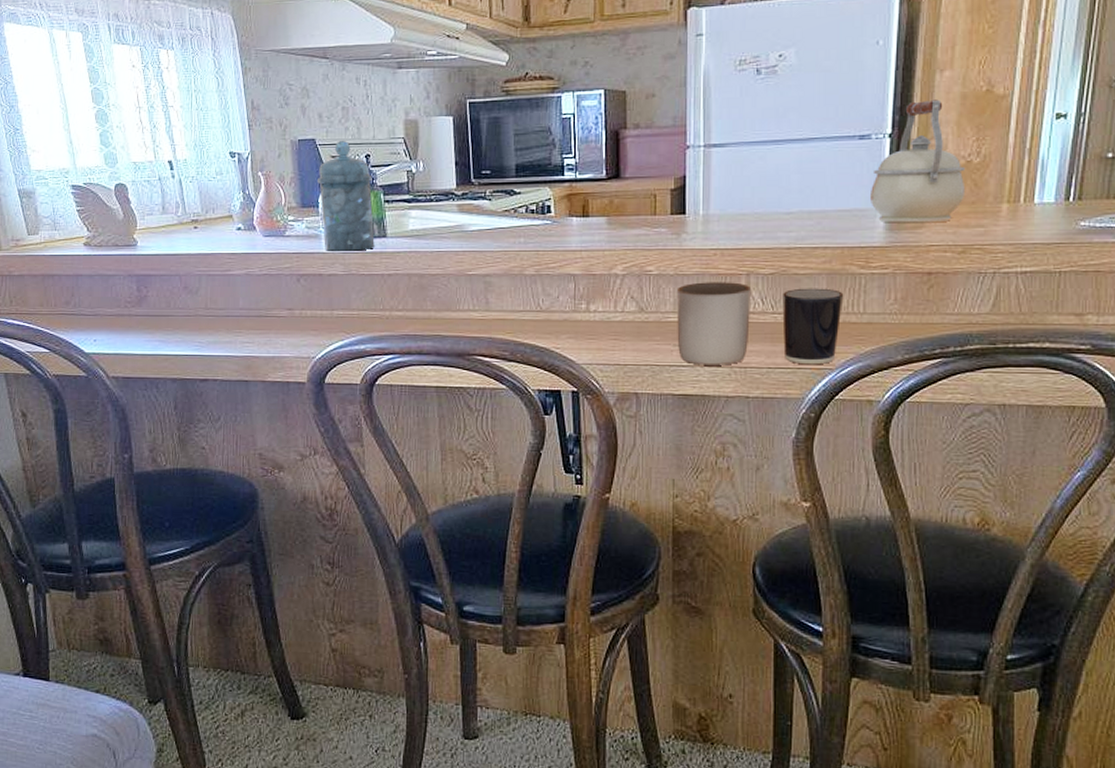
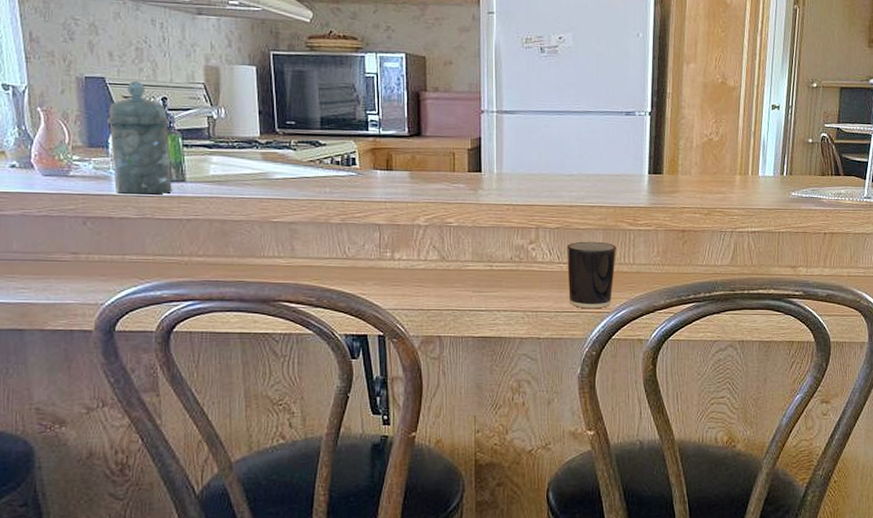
mug: present [676,282,752,365] -> none [474,234,541,310]
kettle: present [869,99,966,223] -> none [635,86,709,189]

